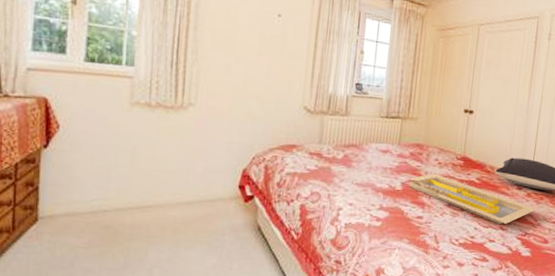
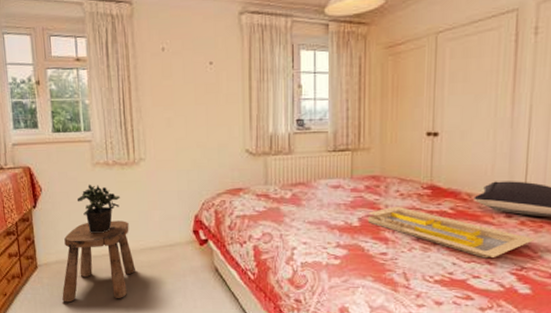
stool: none [66,169,167,264] -> present [62,221,135,303]
potted plant: none [104,125,159,184] -> present [77,184,120,234]

